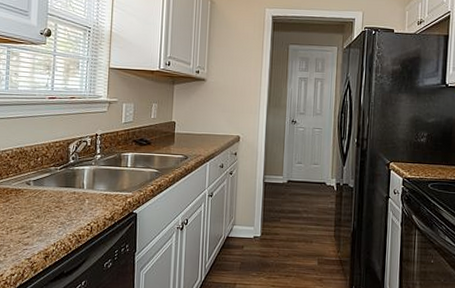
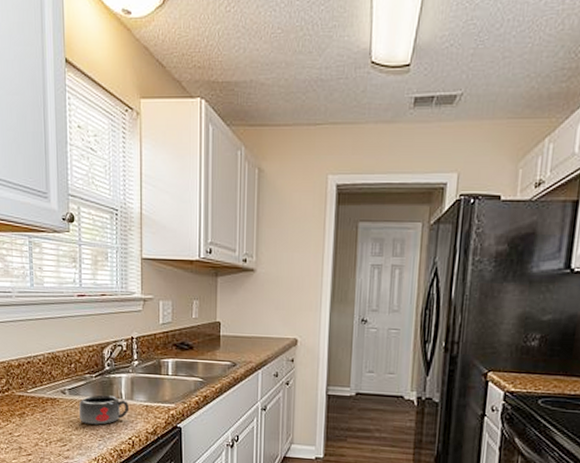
mug: none [42,185,90,213] -> present [79,395,130,425]

